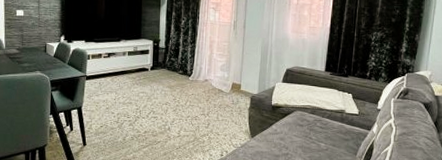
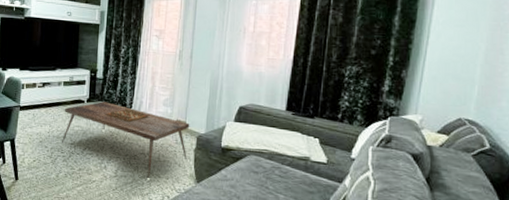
coffee table: none [128,69,245,136] -> present [62,101,190,178]

